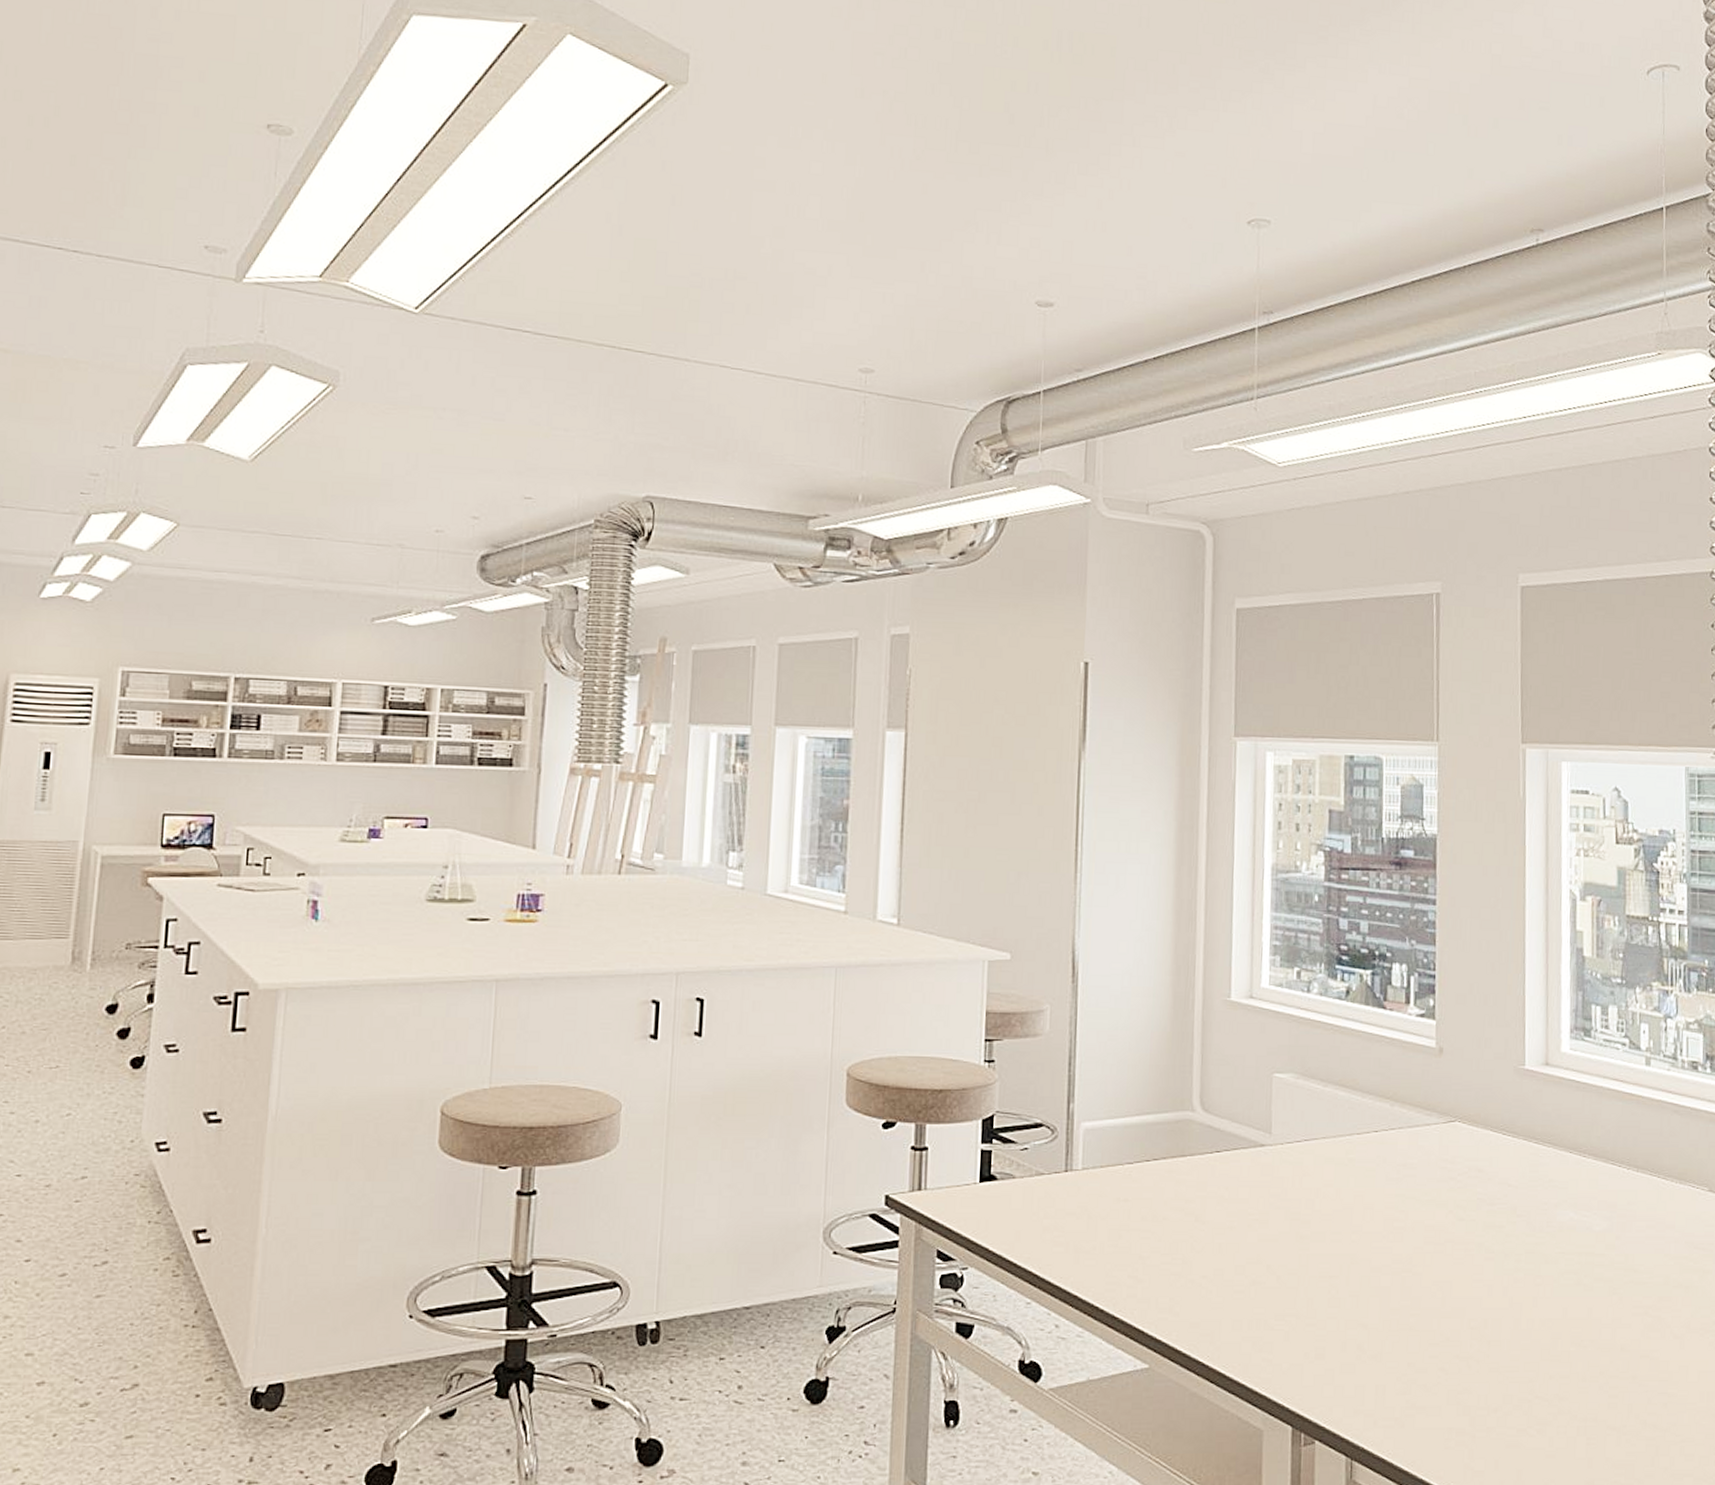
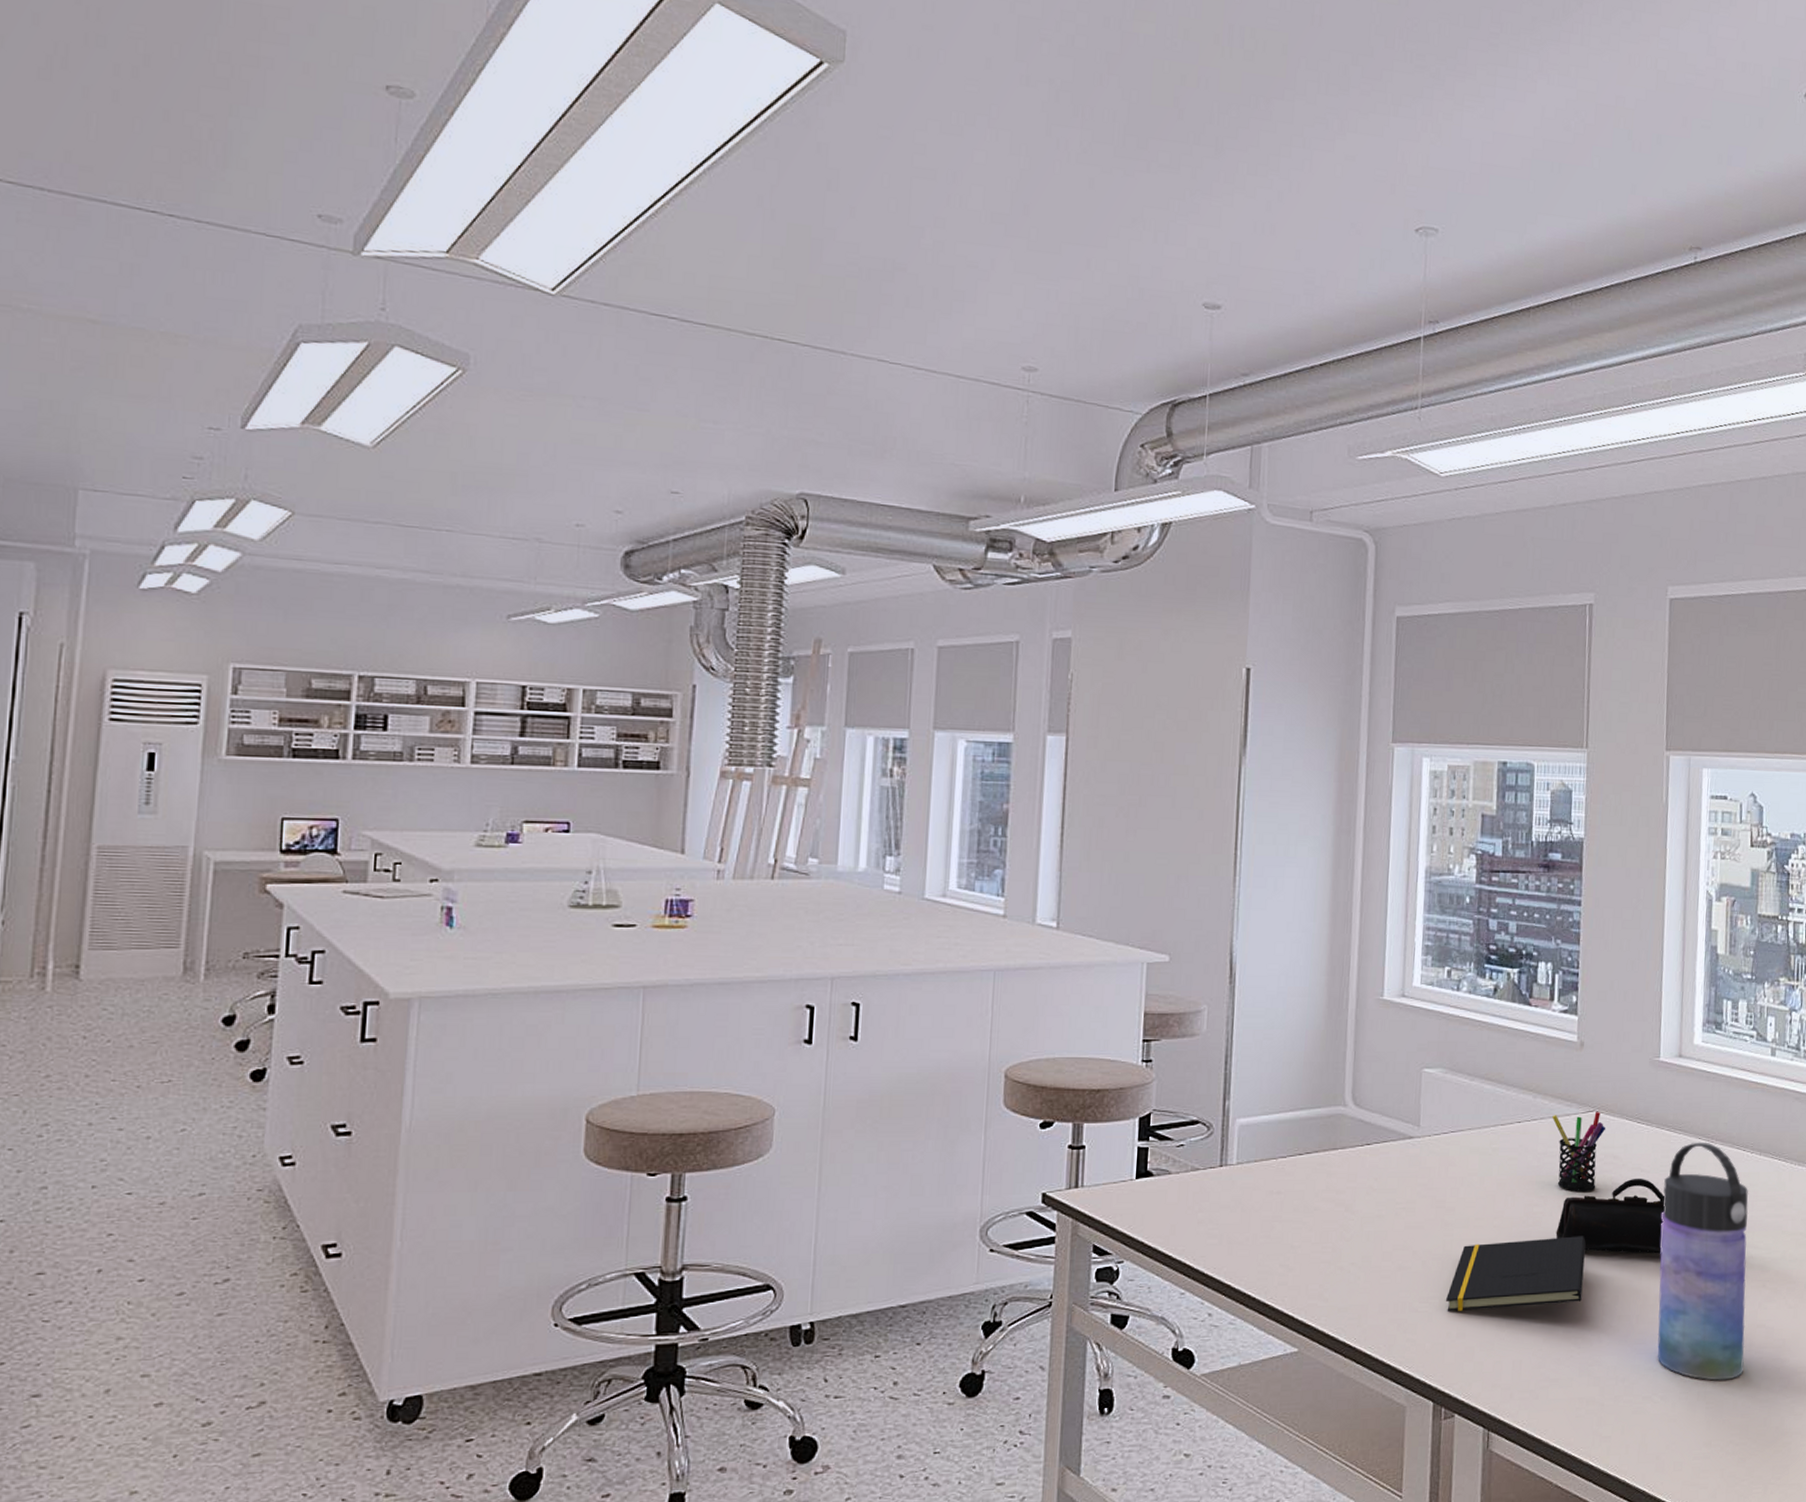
notepad: none [1302,1254,1451,1330] -> present [1445,1236,1586,1311]
pen holder: none [1411,1121,1469,1206] -> present [1552,1111,1606,1191]
pencil case: none [1418,1193,1535,1275] -> present [1555,1178,1665,1254]
water bottle: none [1531,1156,1628,1415] -> present [1657,1142,1748,1381]

